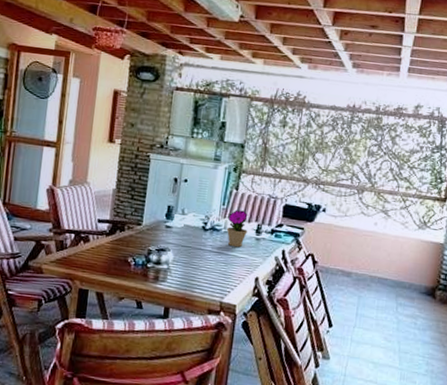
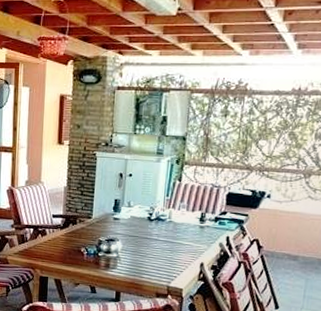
flower pot: present [226,210,248,248] -> none [171,200,192,236]

